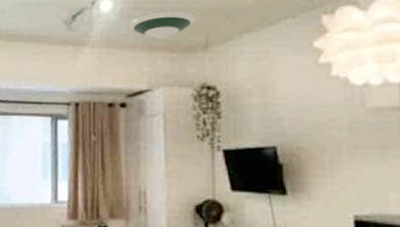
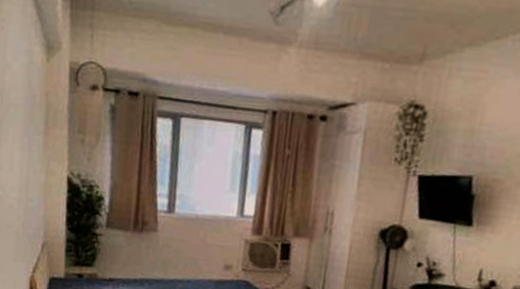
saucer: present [128,10,197,39] -> none [342,9,419,46]

